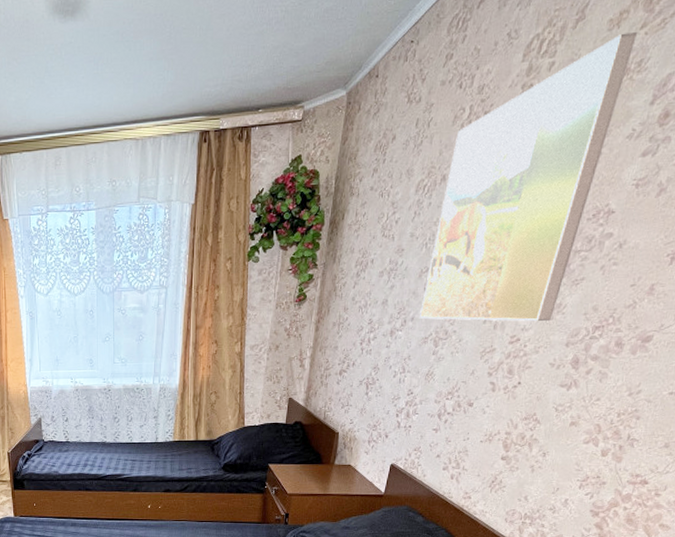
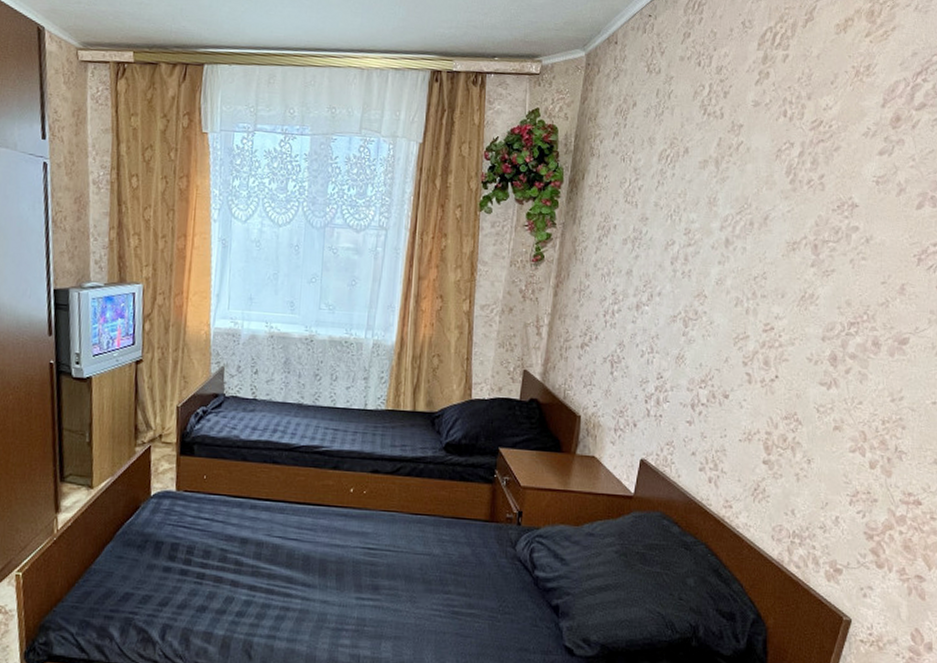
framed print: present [419,32,638,321] -> none [666,38,863,311]

